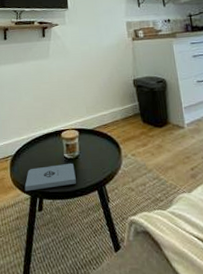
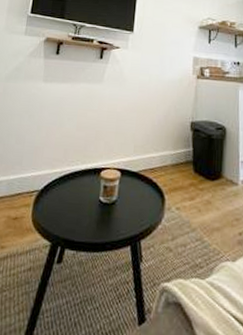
notepad: present [24,163,76,192] -> none [45,208,109,237]

